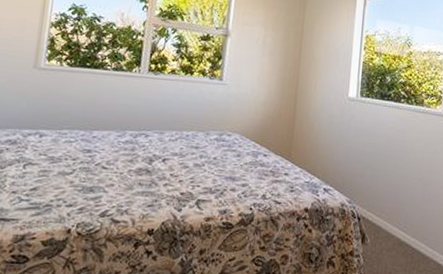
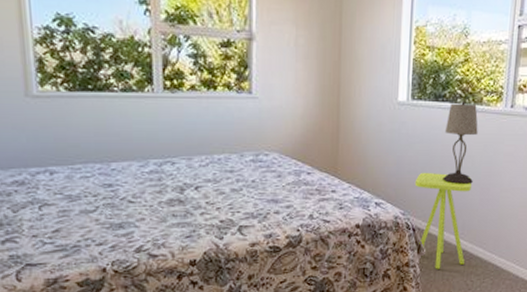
side table: none [361,163,414,261] -> present [414,172,471,269]
table lamp: none [387,101,420,178] -> present [443,101,478,184]

